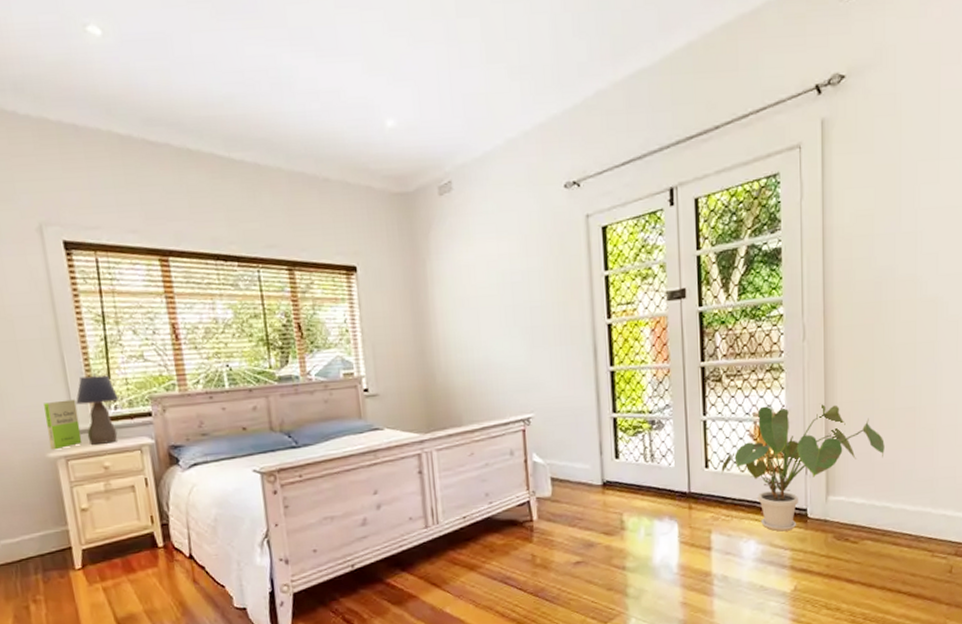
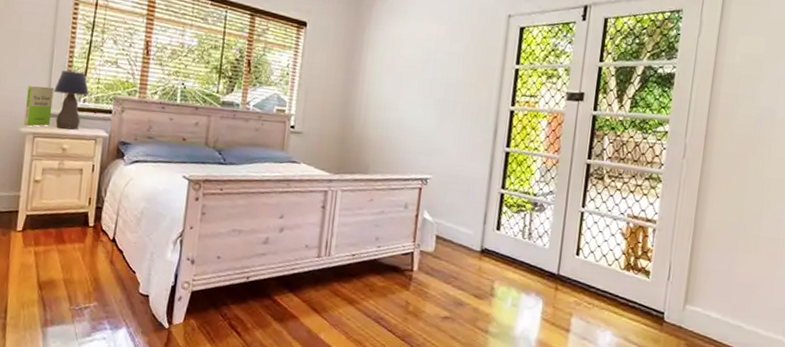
house plant: present [721,404,885,532] -> none [590,210,746,330]

